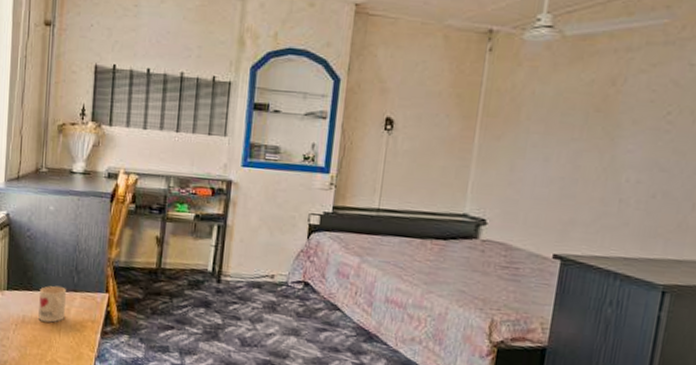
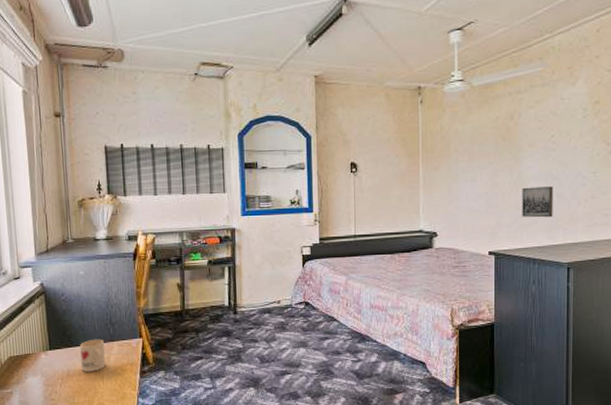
wall art: none [607,177,659,222] -> present [522,186,553,218]

